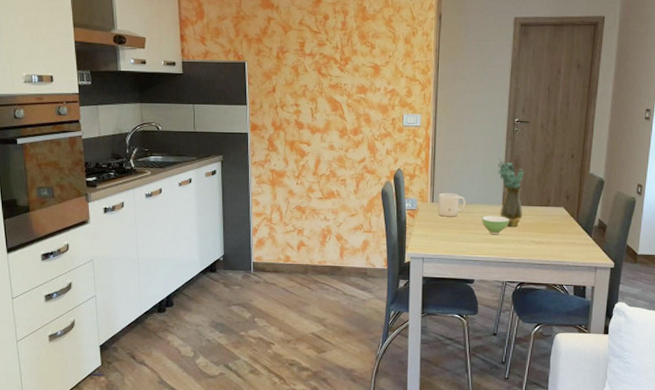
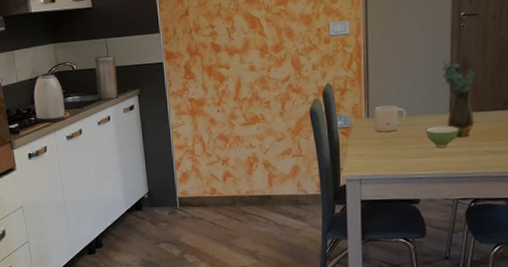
kettle: none [115,131,147,179] -> present [33,73,66,123]
canister: none [181,121,202,163] -> present [94,55,119,100]

